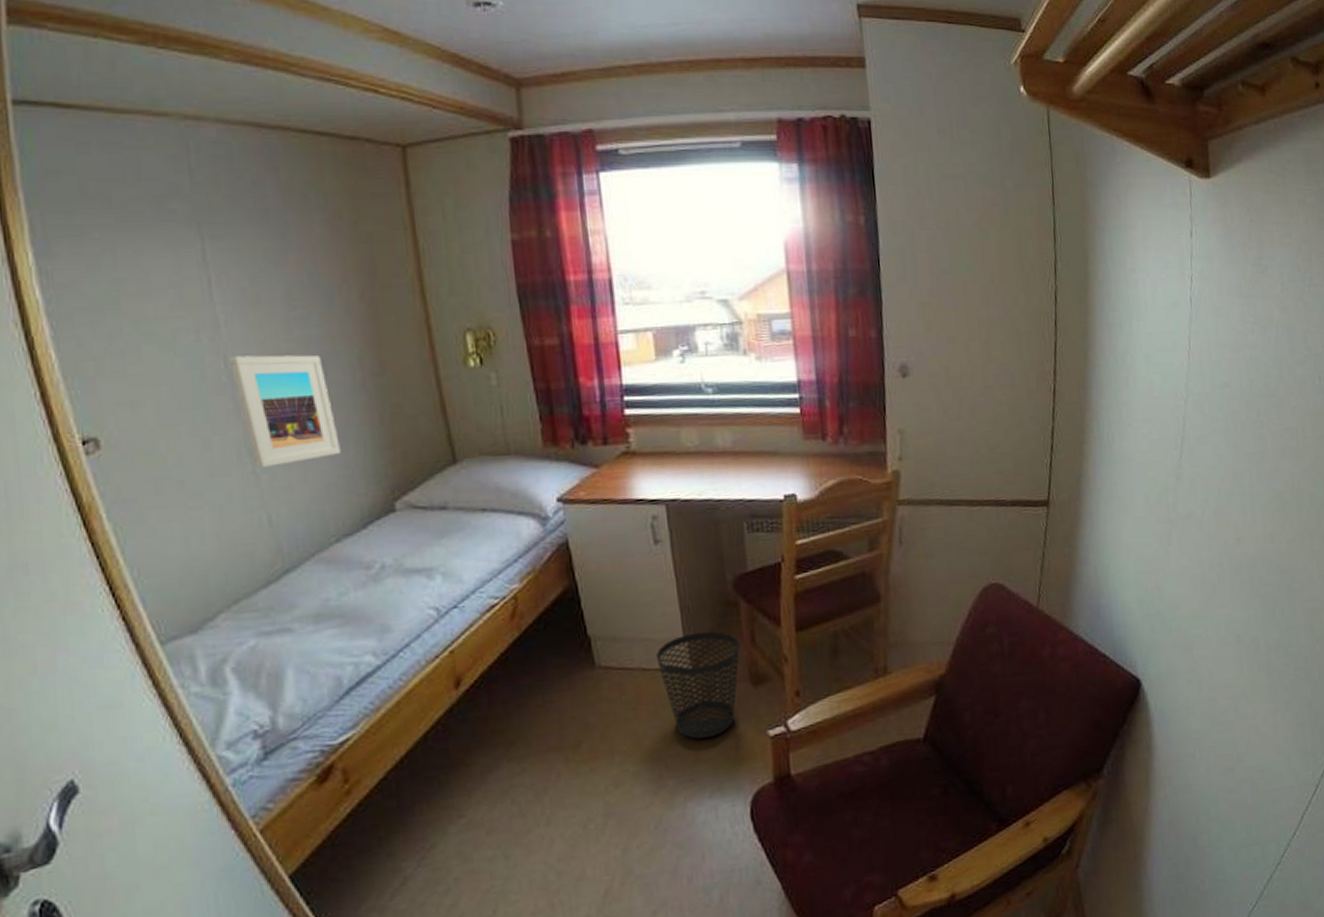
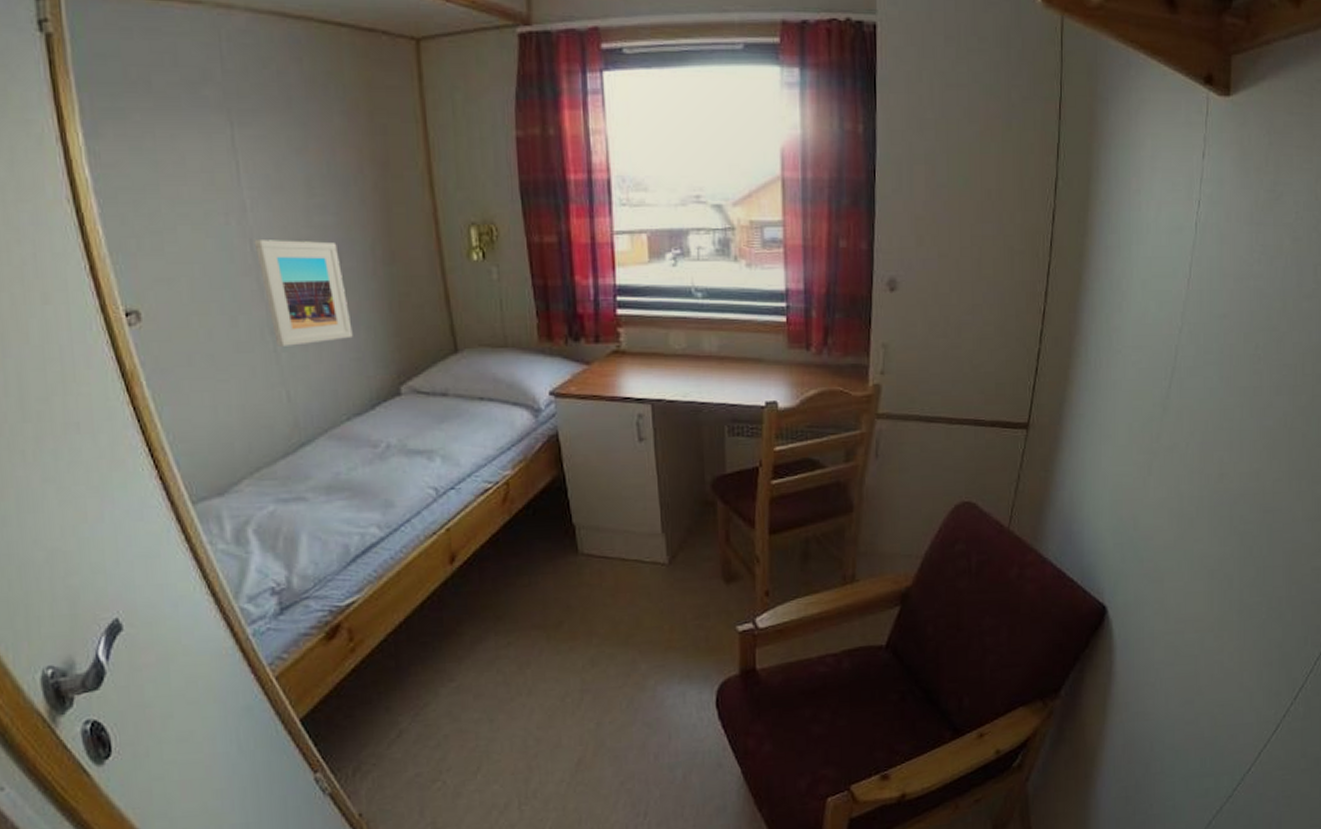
wastebasket: present [656,631,740,739] -> none [635,528,715,628]

